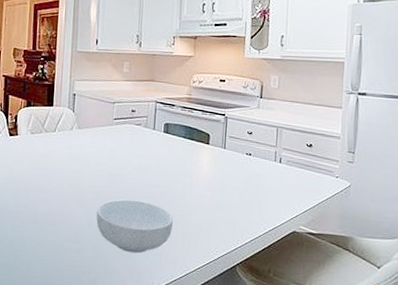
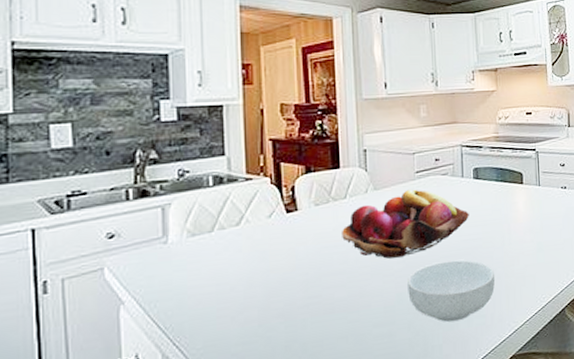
fruit basket: none [49,133,156,189] -> present [342,189,469,259]

